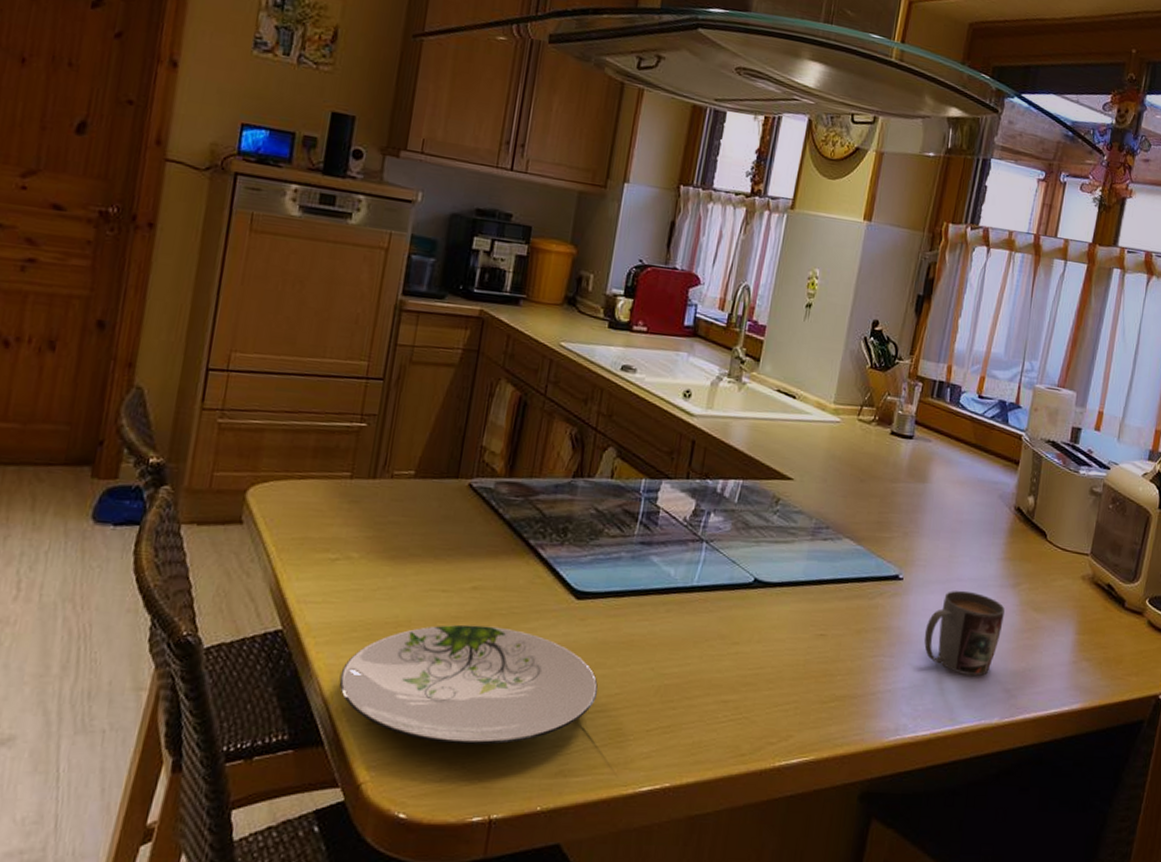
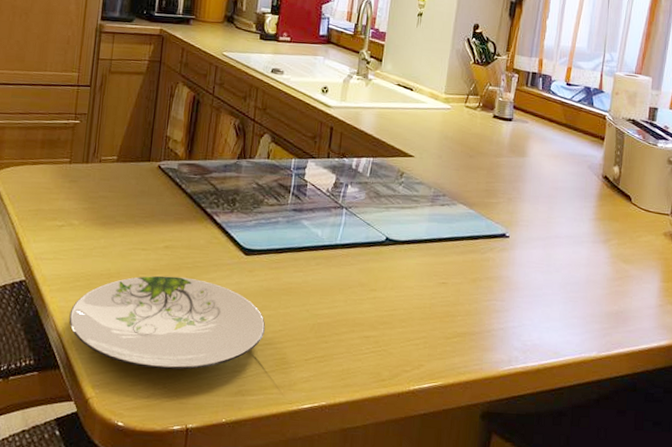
mug: present [924,590,1005,677] -> none [529,245,598,318]

